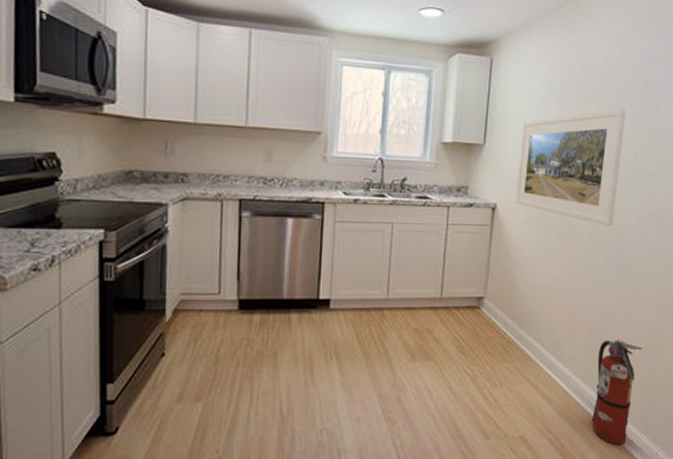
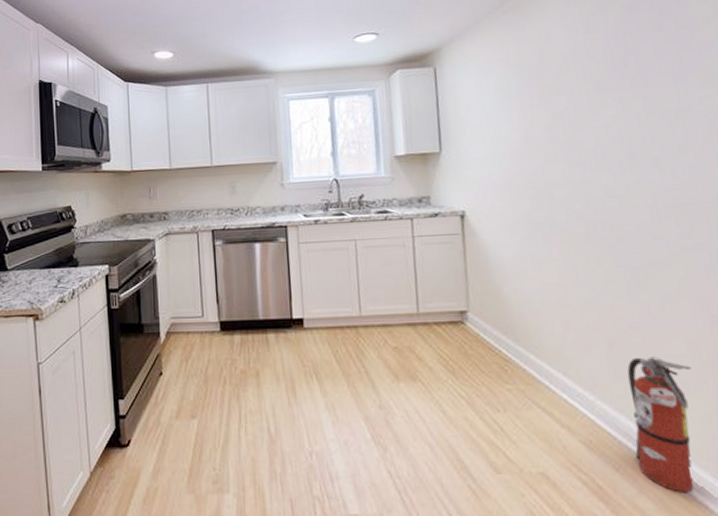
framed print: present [515,109,626,227] -> none [481,93,616,224]

